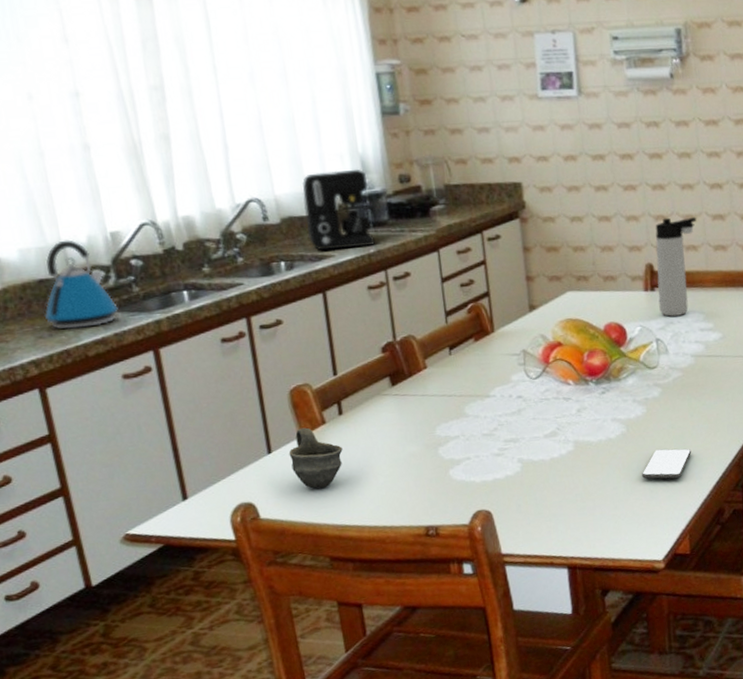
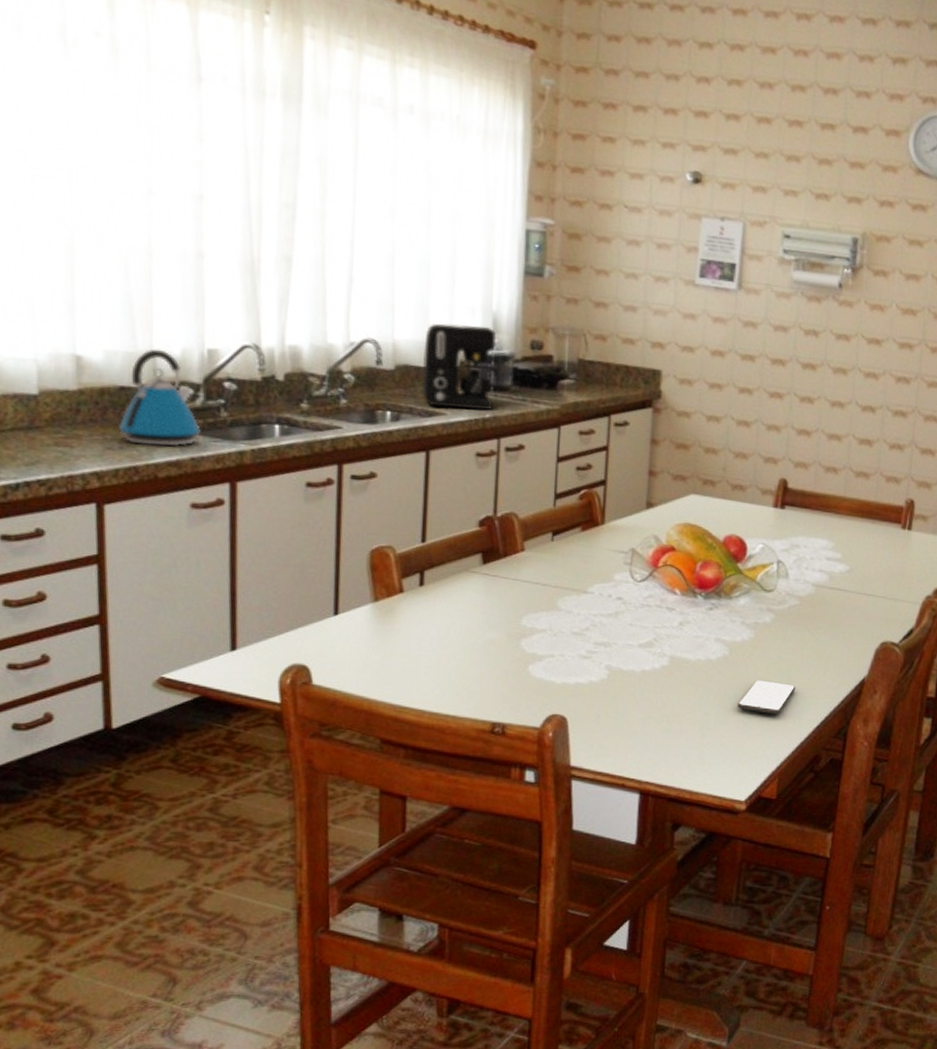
cup: present [288,427,343,489] -> none [357,593,417,662]
thermos bottle: present [655,216,696,317] -> none [786,433,842,541]

